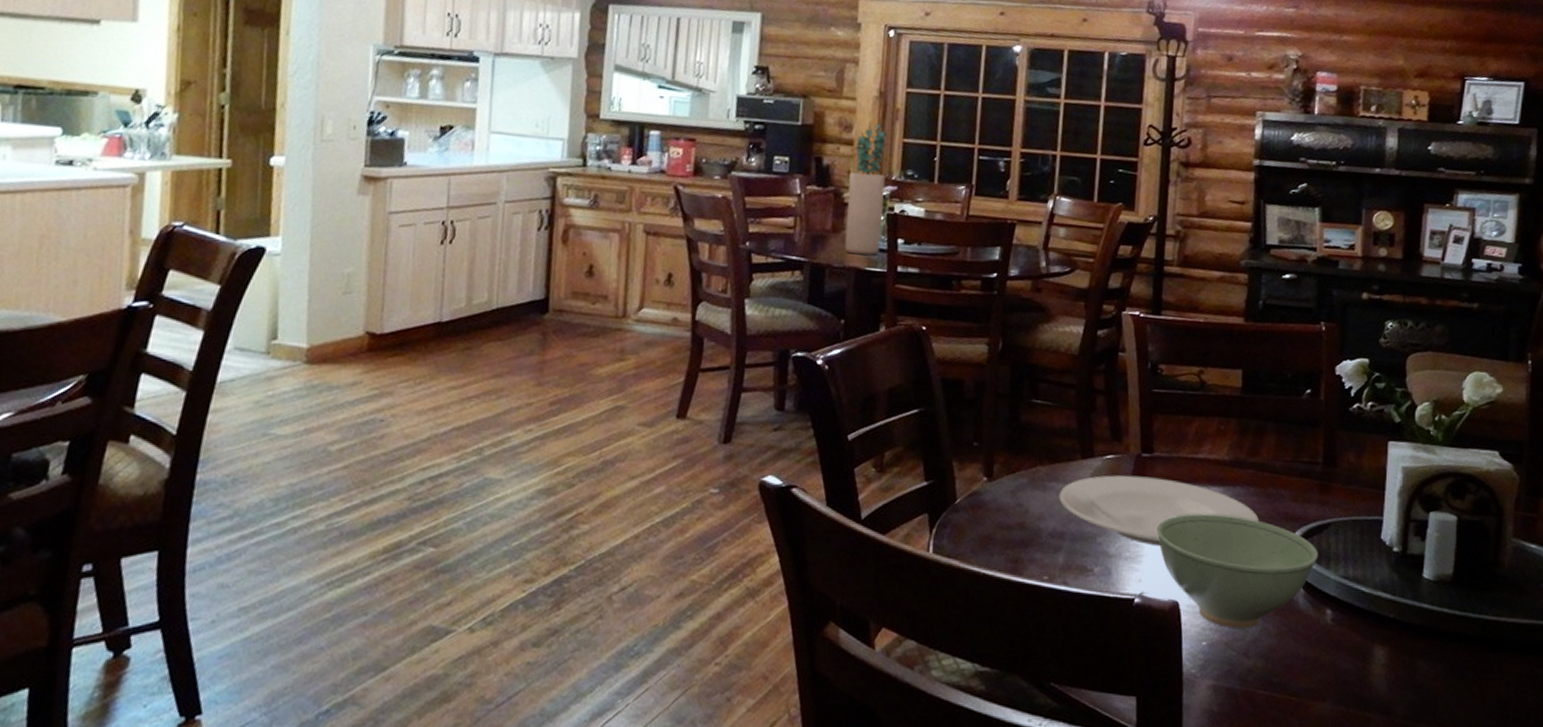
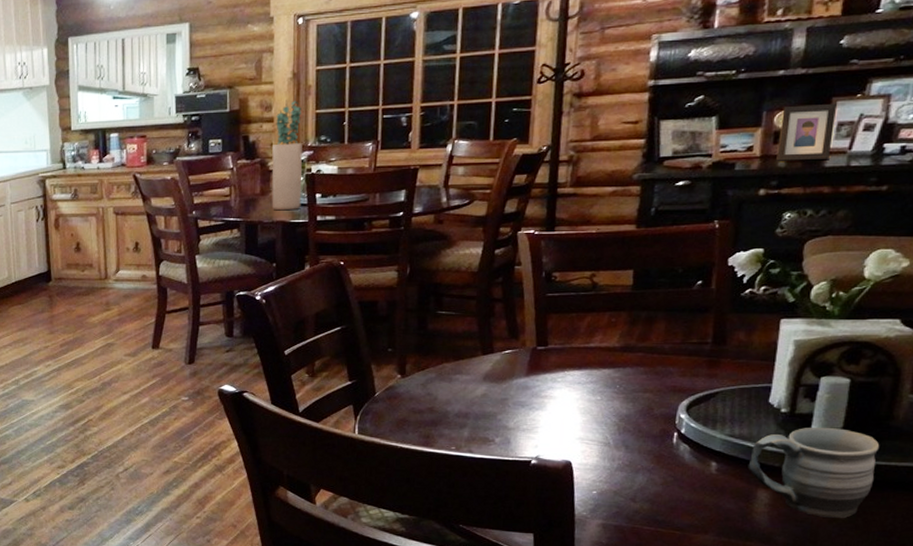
plate: present [1059,475,1260,546] -> none [463,365,649,419]
bowl: present [1156,513,1318,629] -> none [551,391,705,480]
mug: none [1363,571,1489,686] -> present [748,427,880,519]
picture frame: none [1377,207,1428,270] -> present [776,103,837,162]

